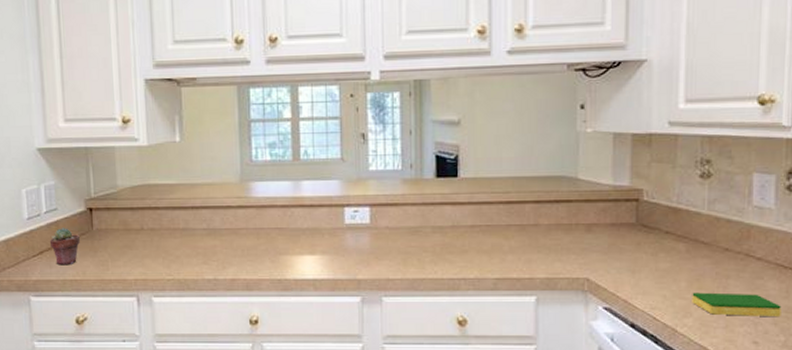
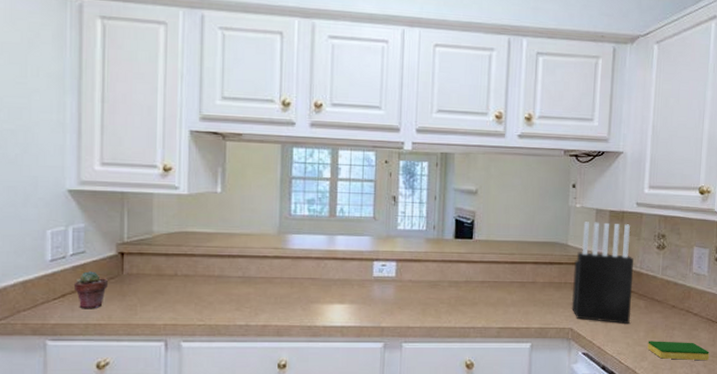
knife block: none [587,149,668,272] -> present [572,222,634,324]

